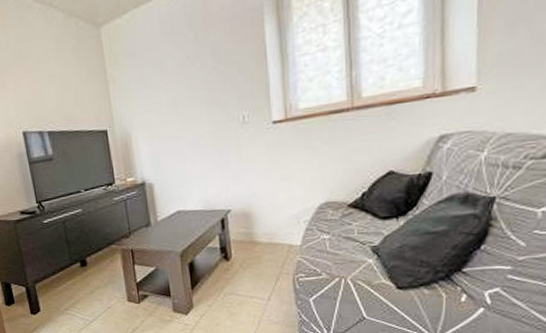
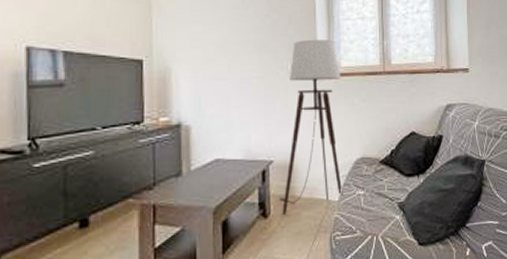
floor lamp: none [238,81,306,258] -> present [278,39,343,215]

